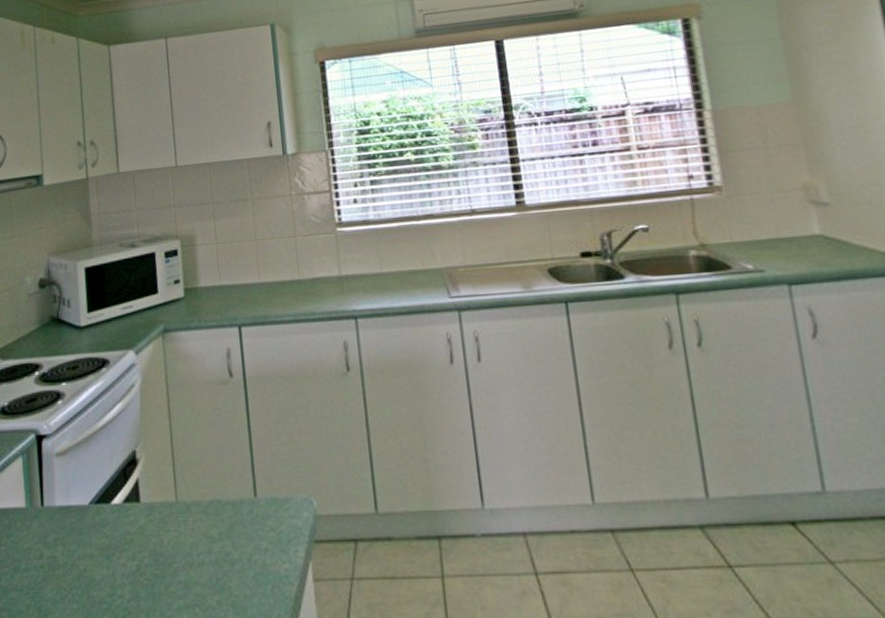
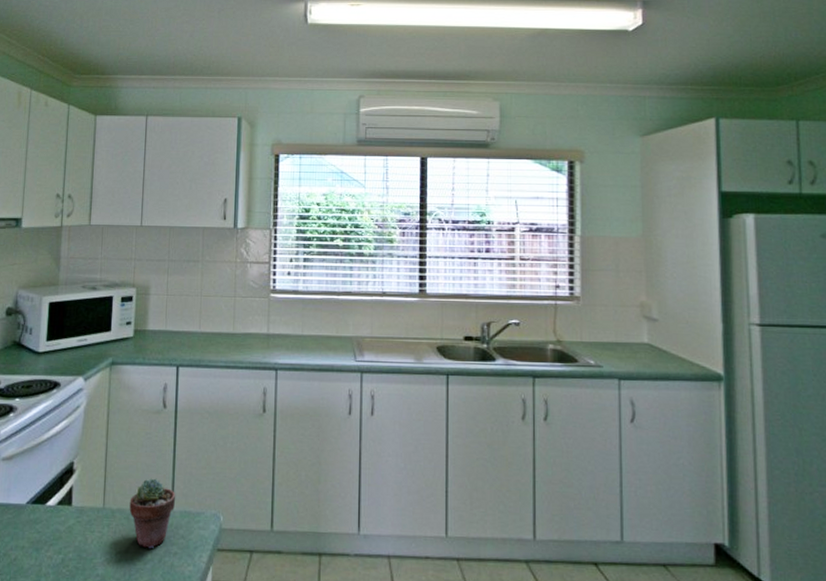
potted succulent: none [205,461,259,547] -> present [129,478,176,549]

